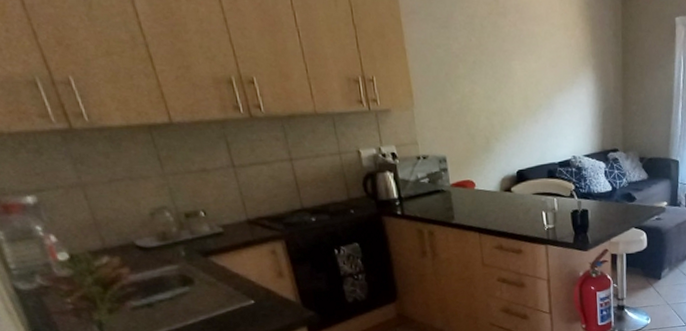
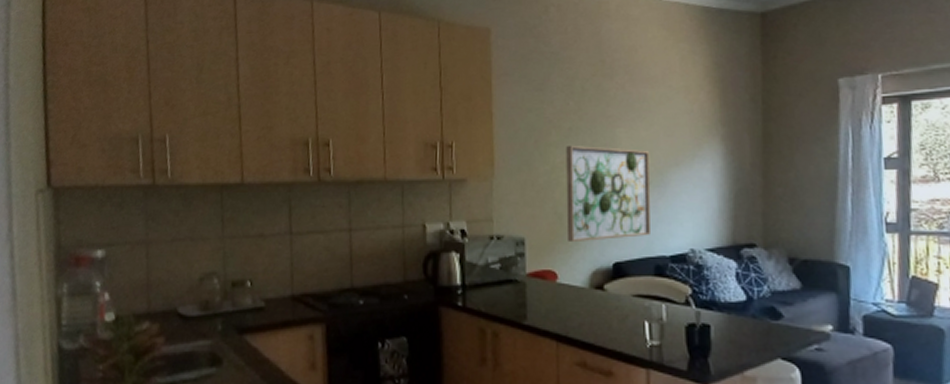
wall art: none [472,77,543,158] -> present [566,146,652,243]

